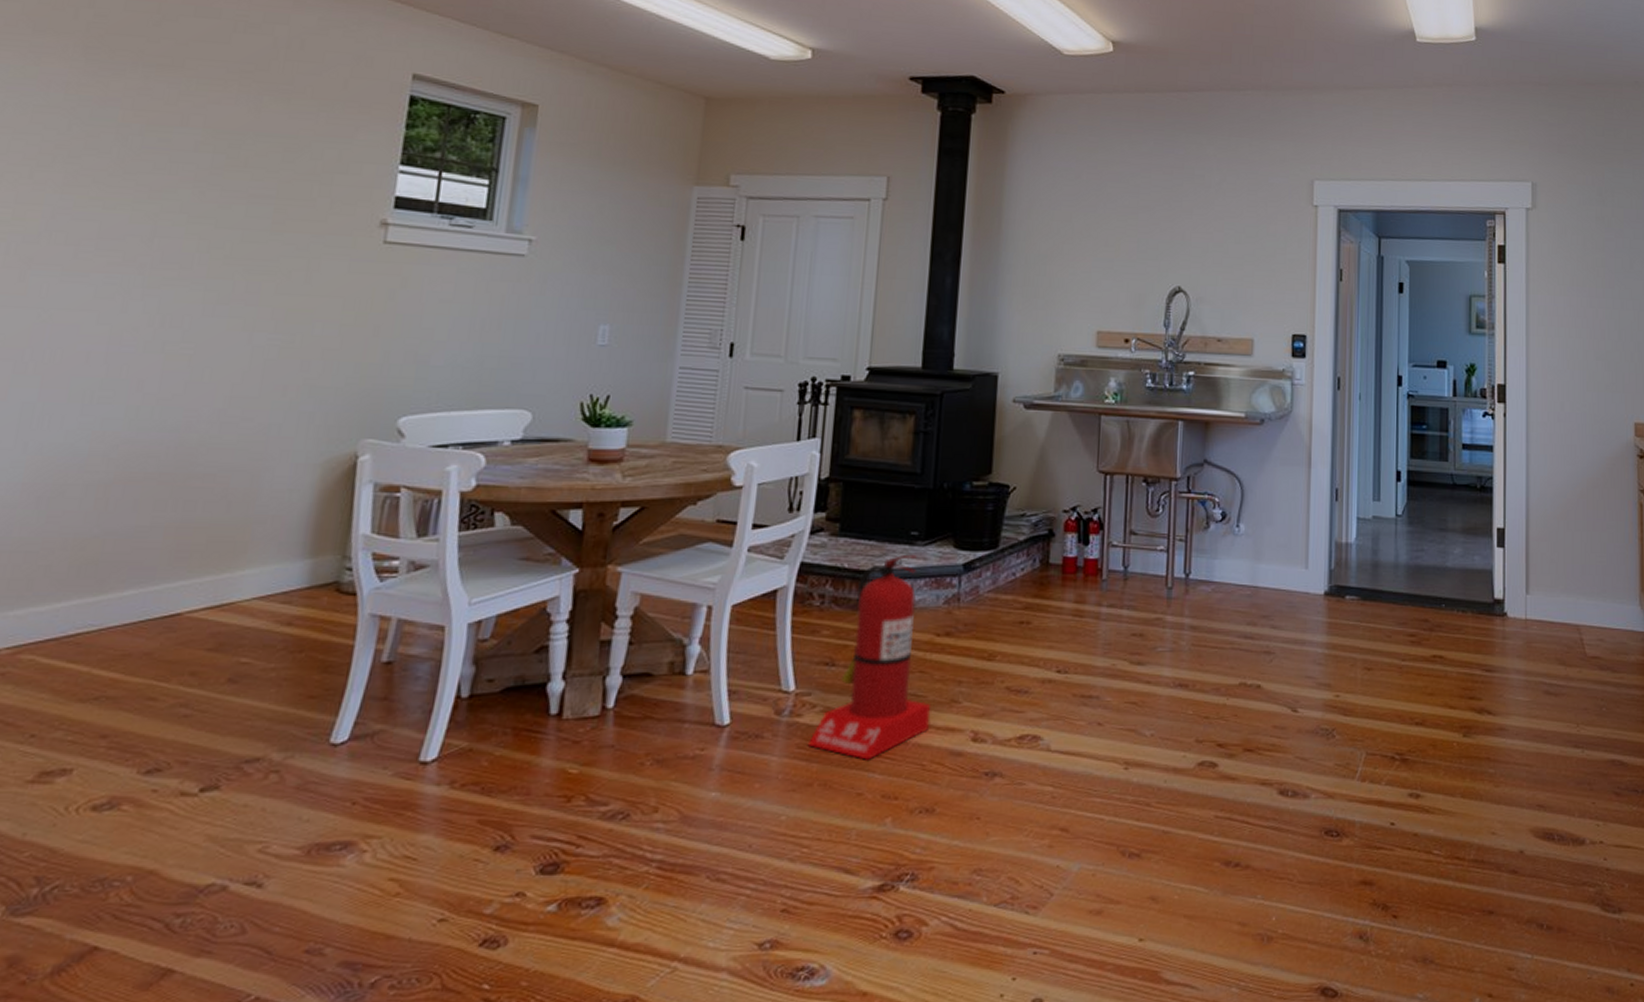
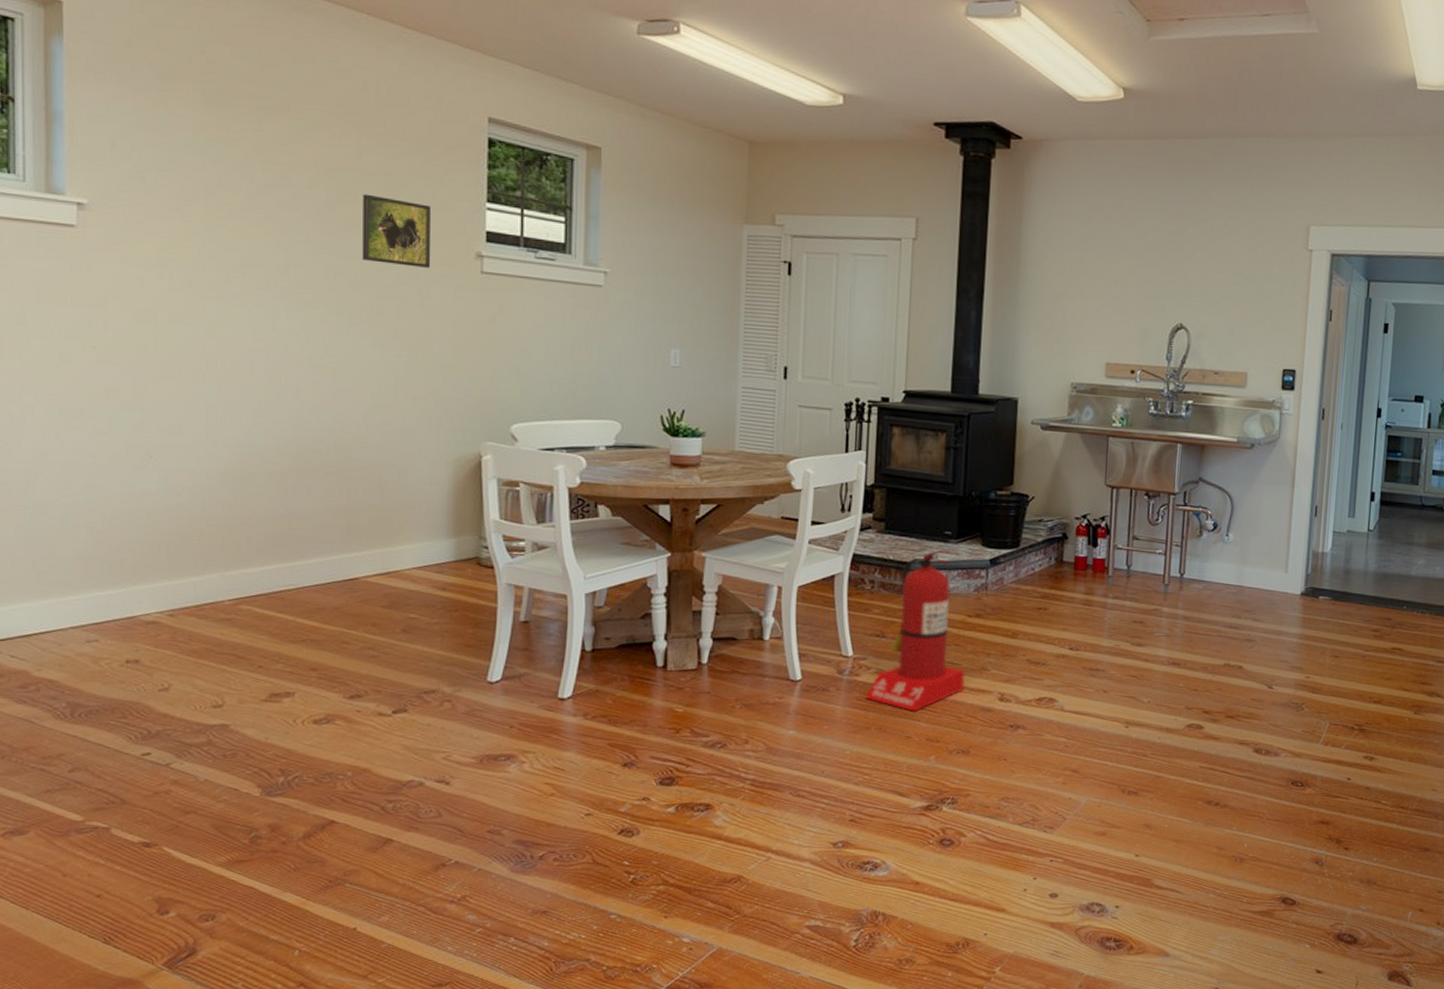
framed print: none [244,157,334,238] -> present [362,194,431,268]

